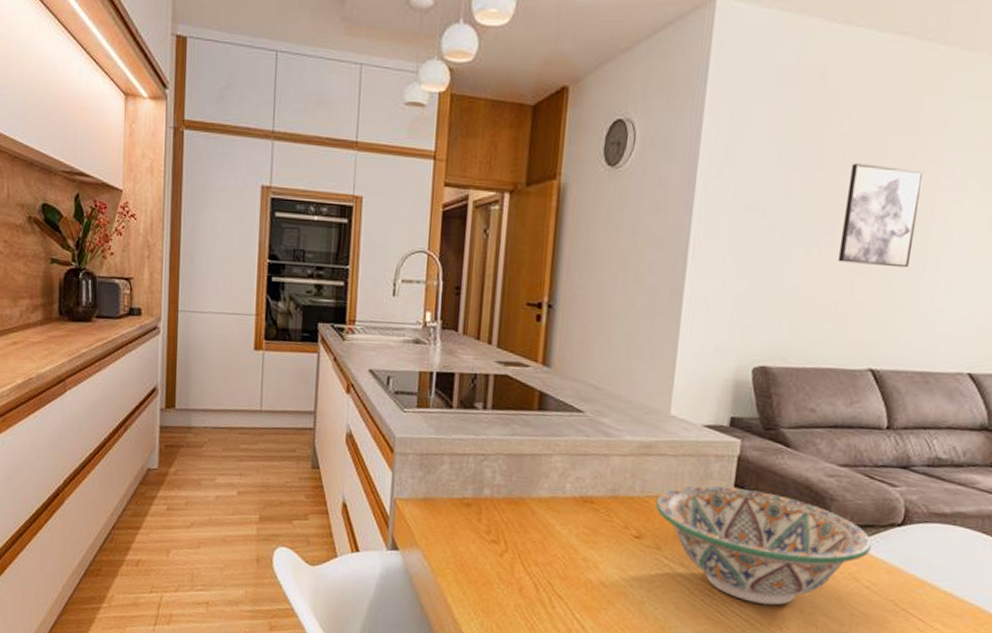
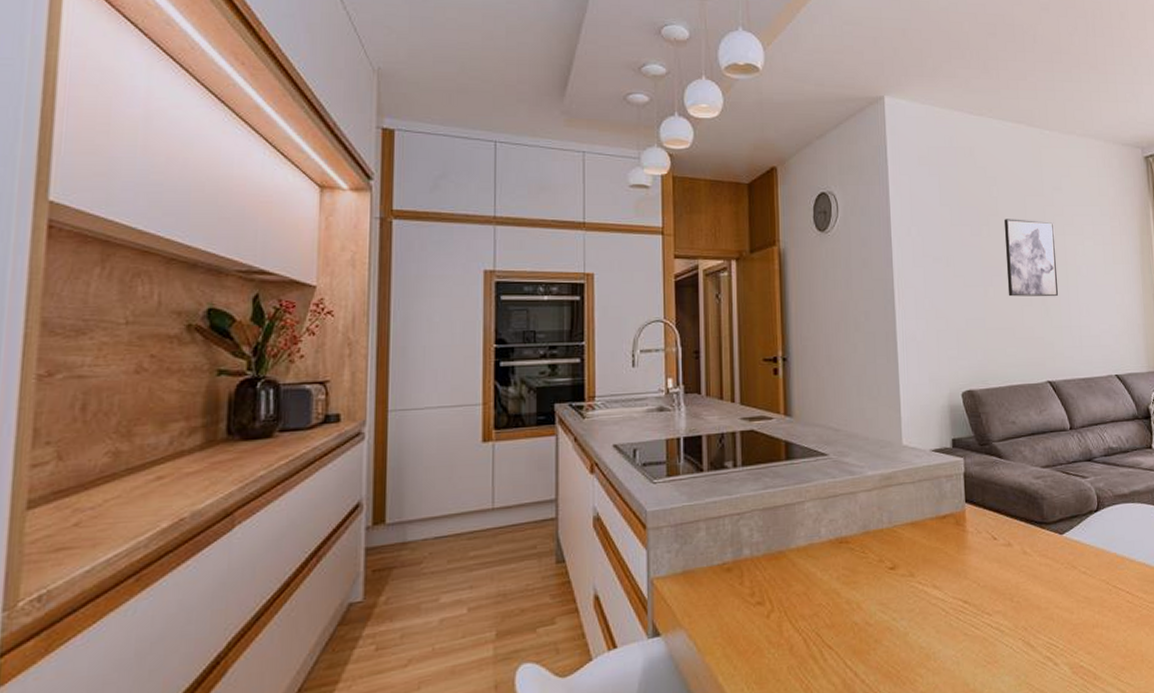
decorative bowl: present [655,485,872,606] -> none [903,502,1080,610]

